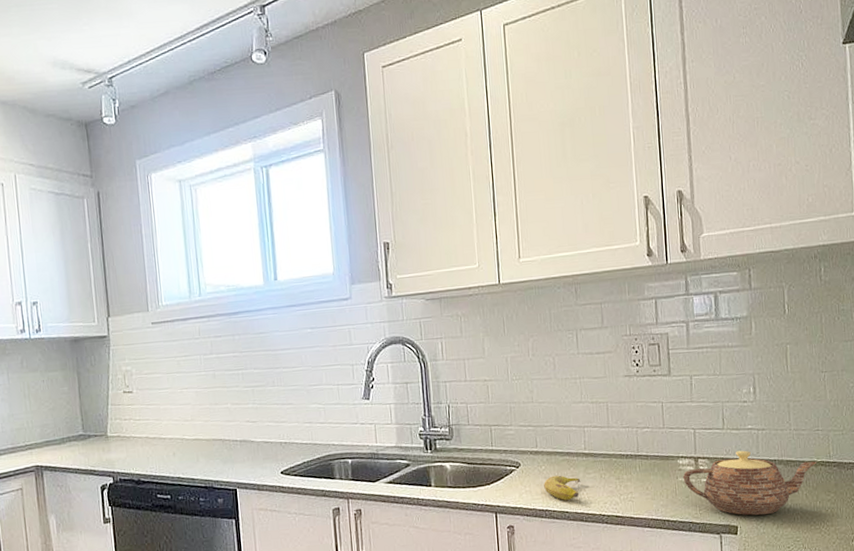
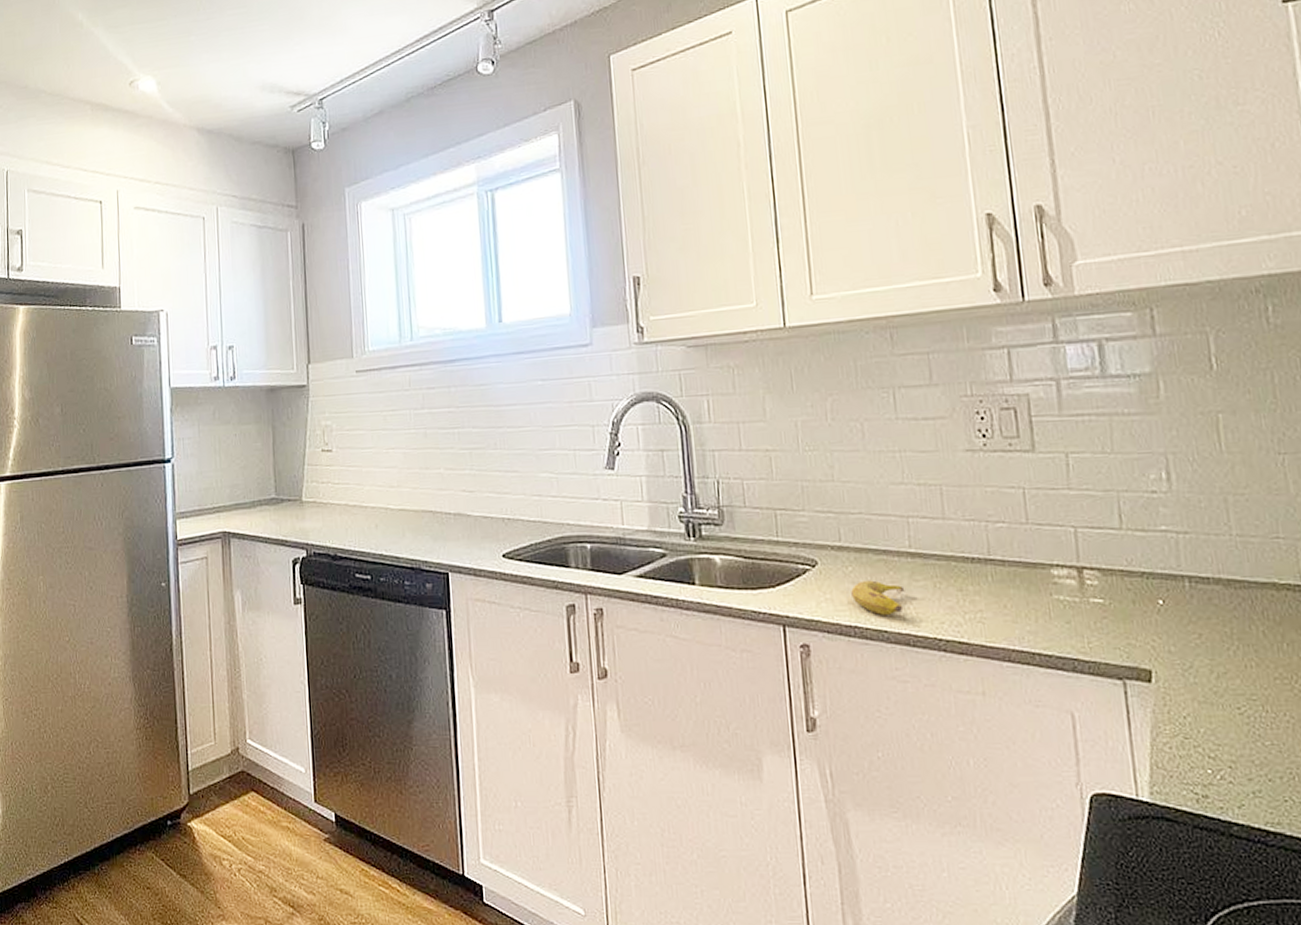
teapot: present [682,450,817,516] -> none [1059,561,1280,657]

